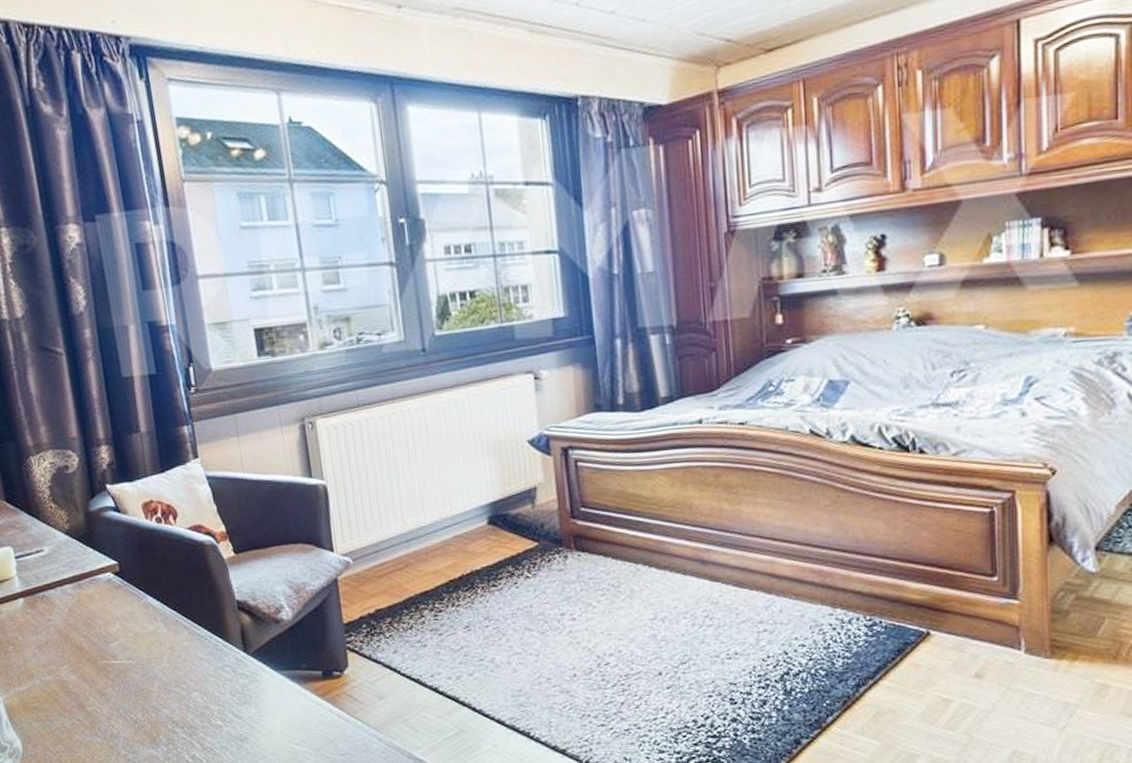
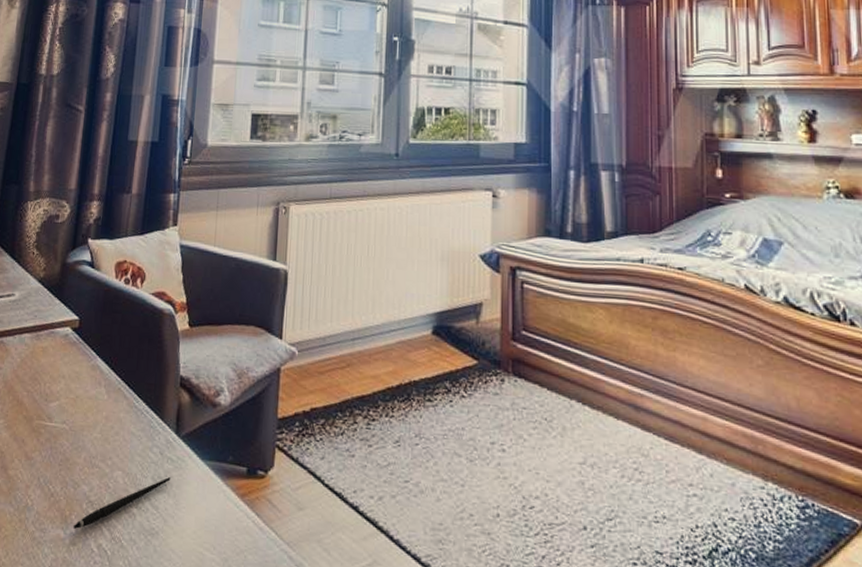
pen: none [163,690,249,746] -> present [73,477,171,529]

